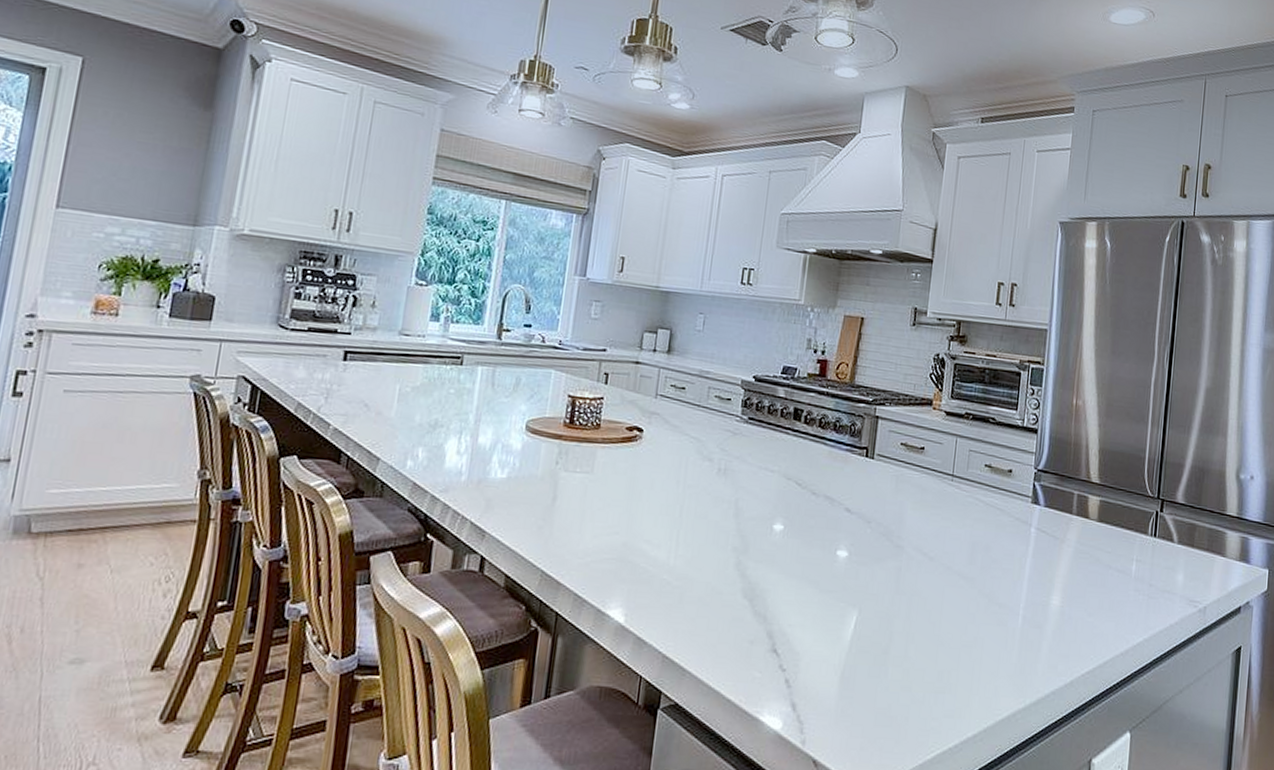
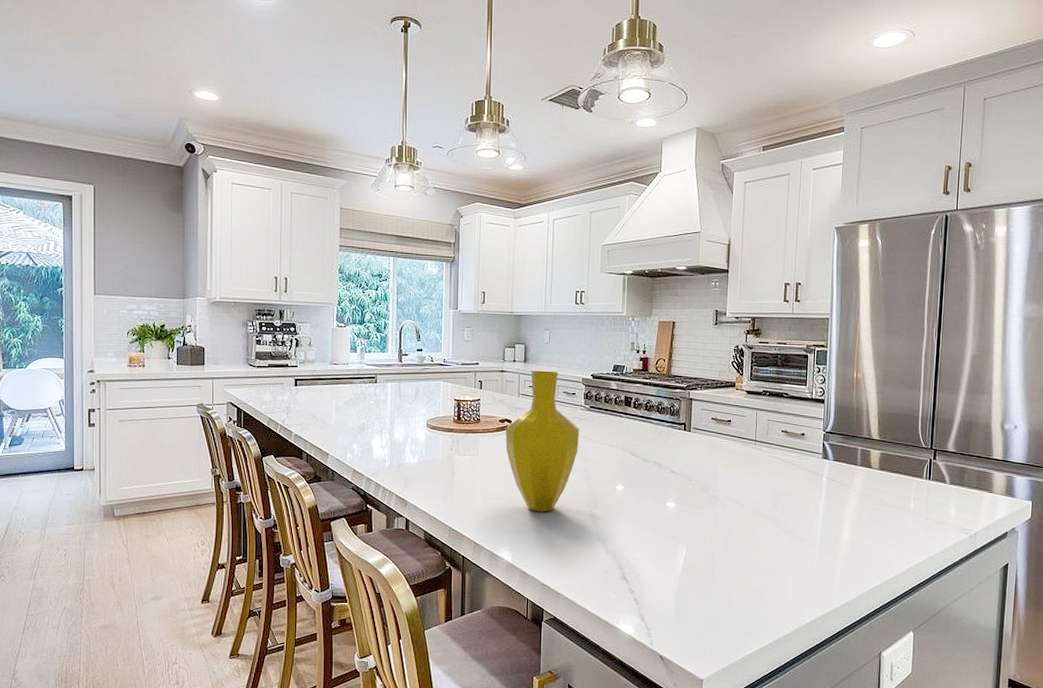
vase: none [631,364,733,556] -> present [505,370,580,512]

